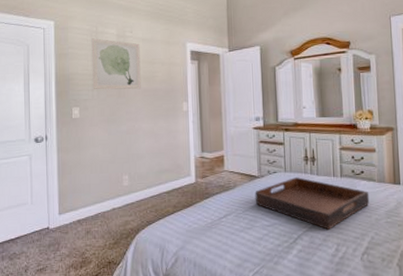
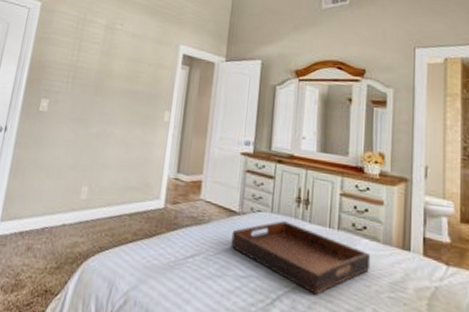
wall art: present [91,38,141,90] -> none [68,26,129,90]

